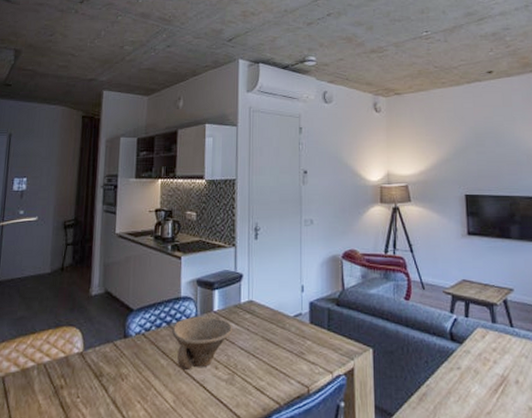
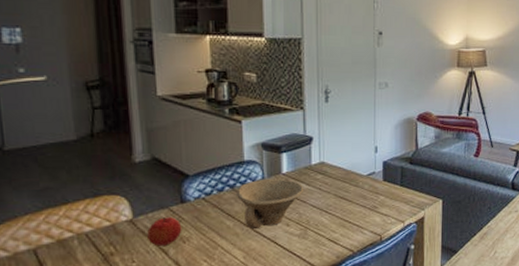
fruit: none [93,352,123,382] -> present [147,217,182,246]

